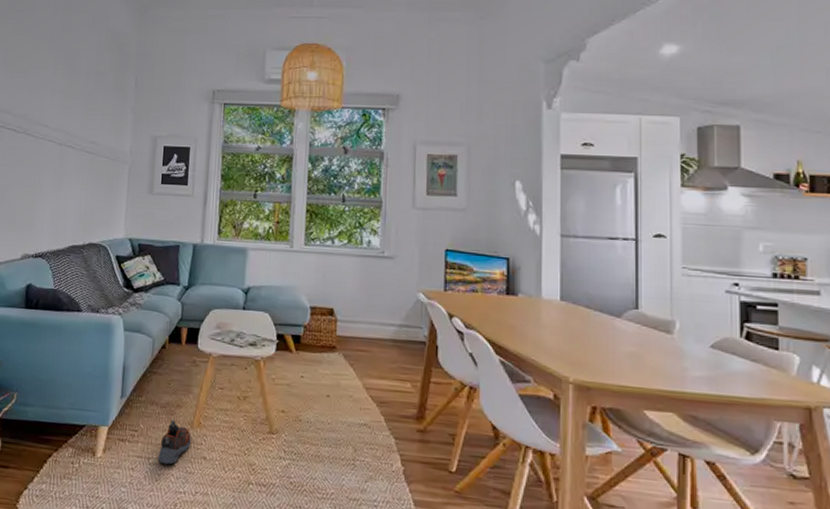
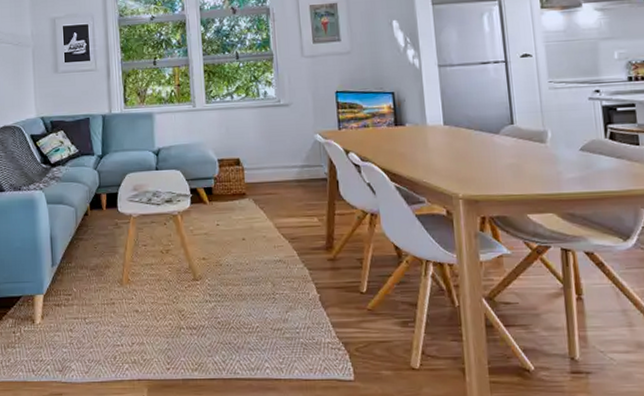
shoe: present [157,420,191,465] -> none [93,280,122,322]

